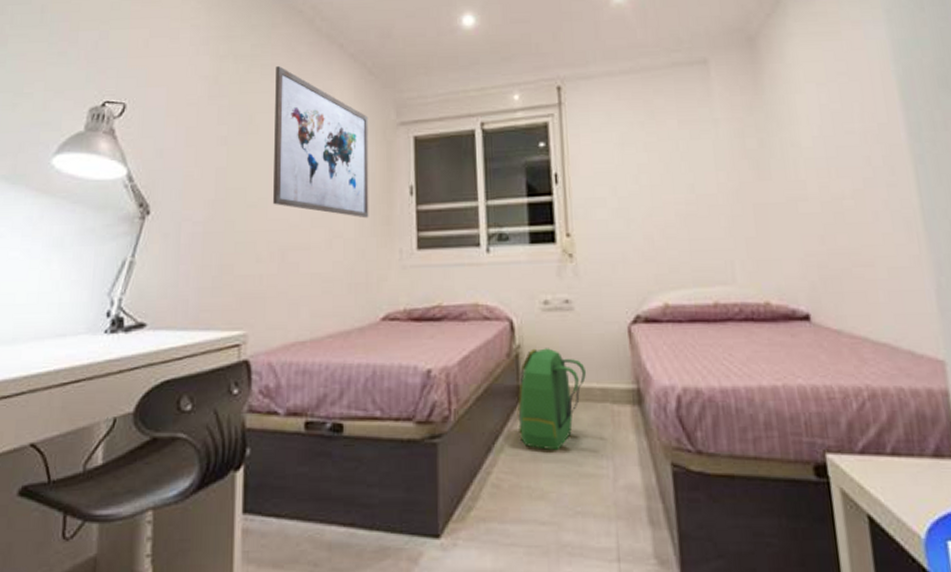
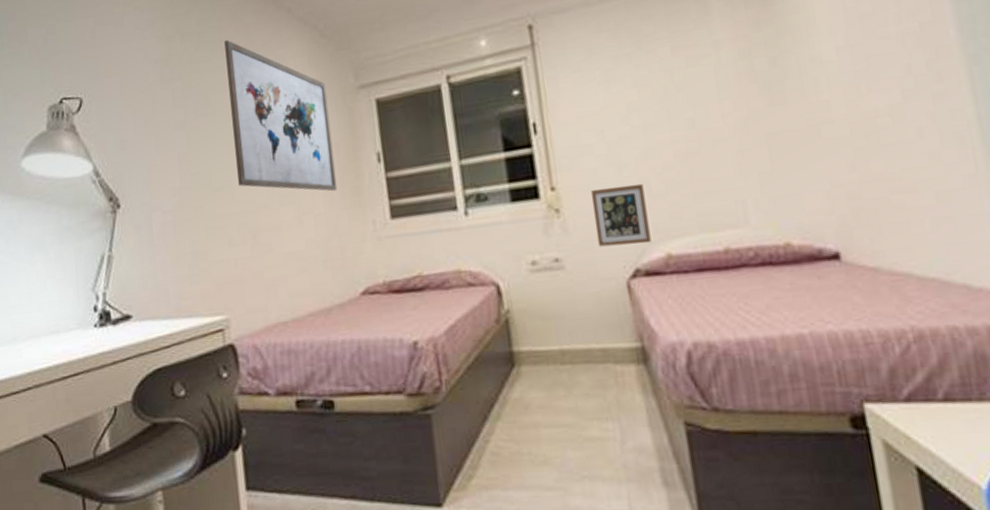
backpack: present [518,348,586,451] -> none [511,310,584,416]
picture frame: none [601,237,652,293] -> present [590,183,651,247]

